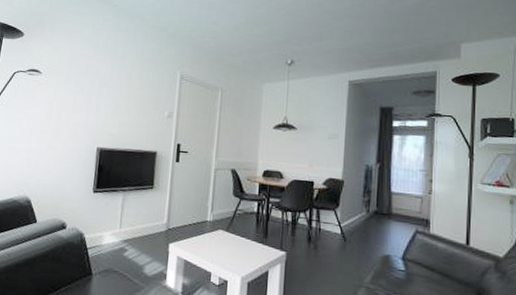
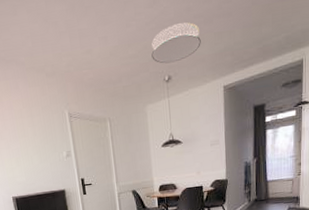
ceiling light: none [277,15,330,49] -> present [151,22,201,64]

